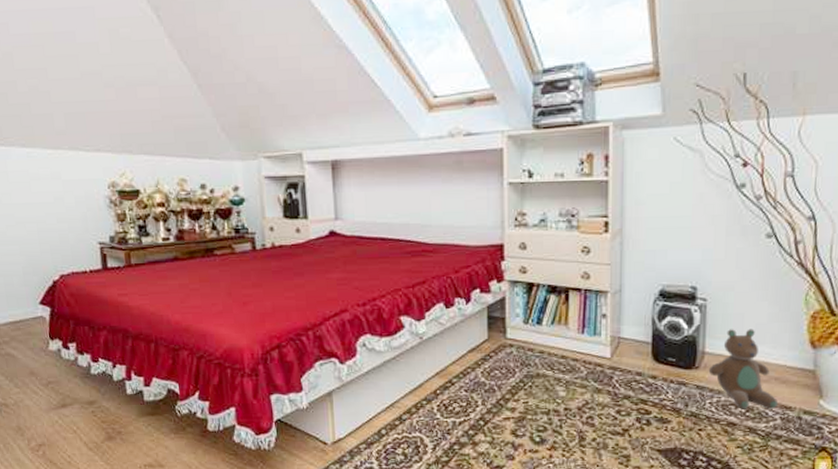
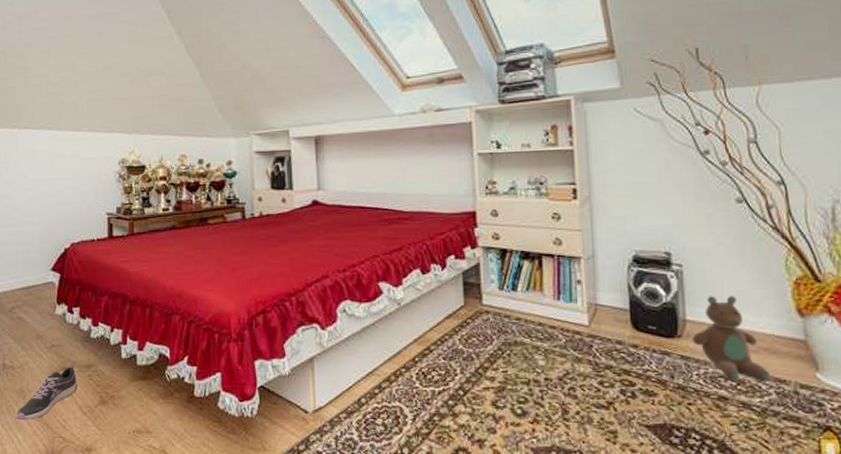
athletic shoe: none [14,400,81,457] -> present [15,363,78,420]

